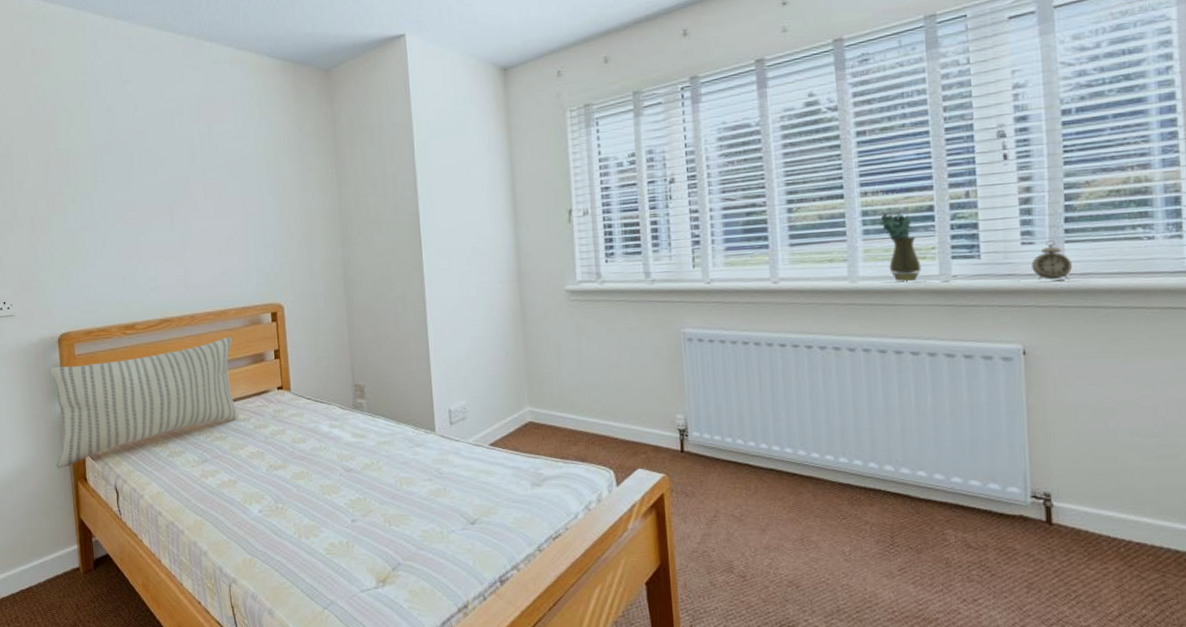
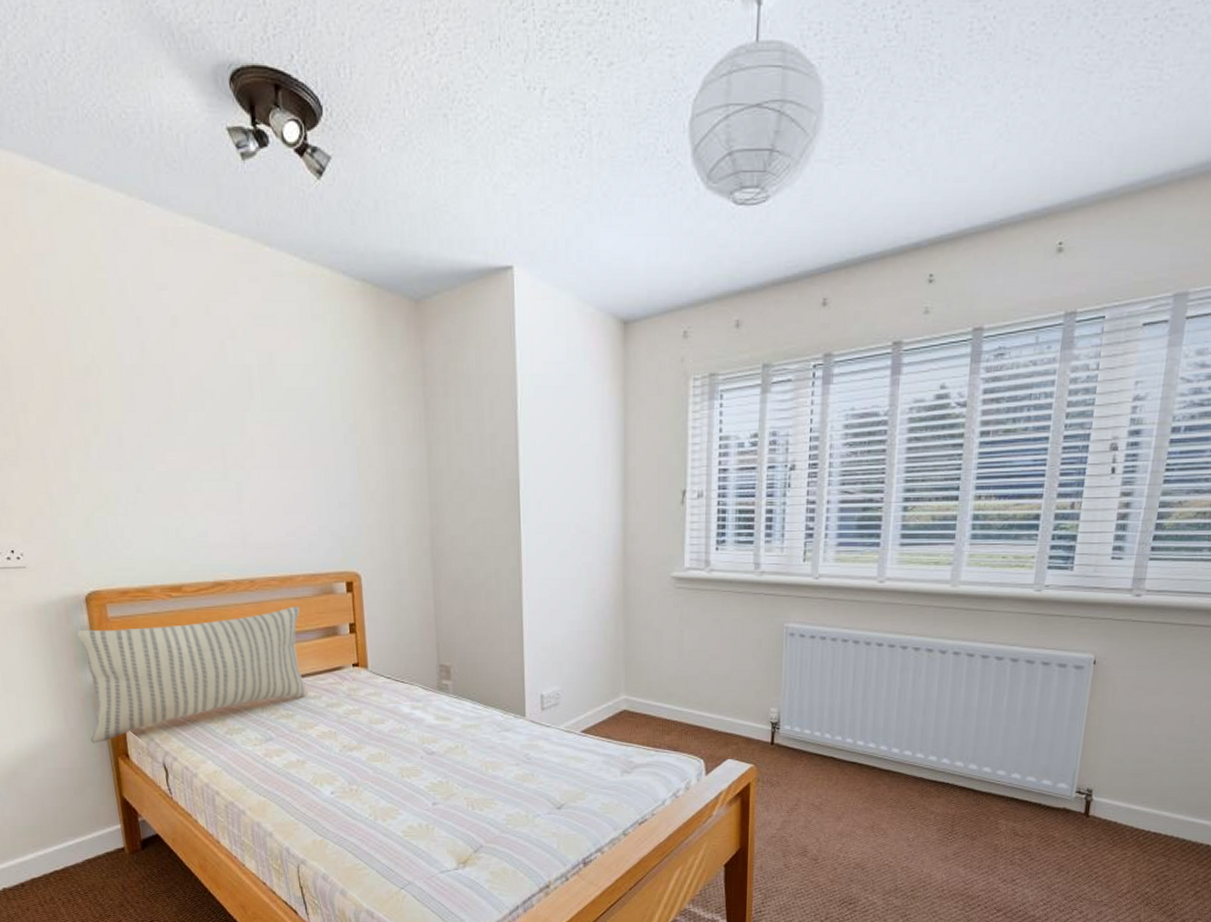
vase: present [879,211,922,282] -> none [987,516,1019,589]
alarm clock: present [1032,240,1072,281] -> none [1116,557,1151,597]

